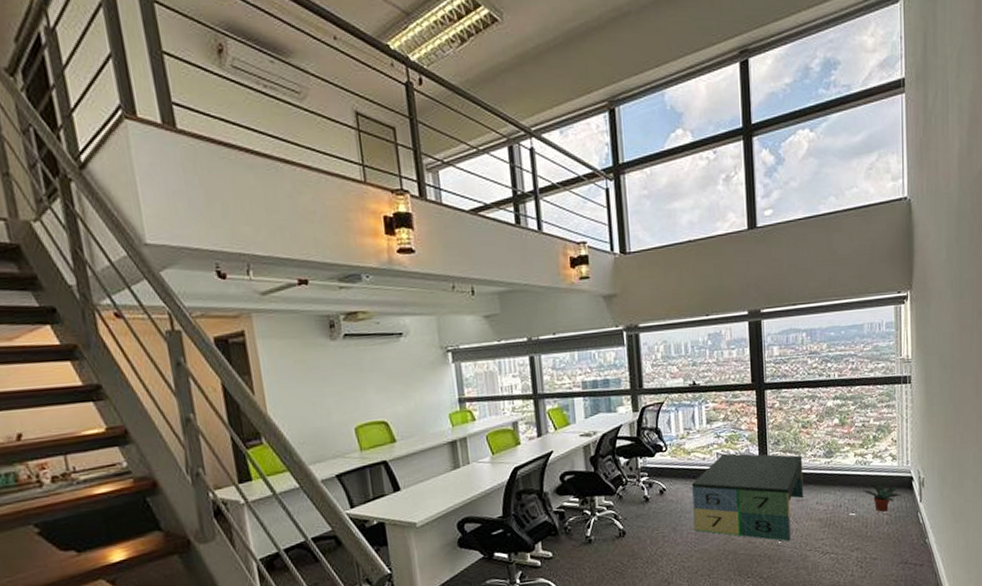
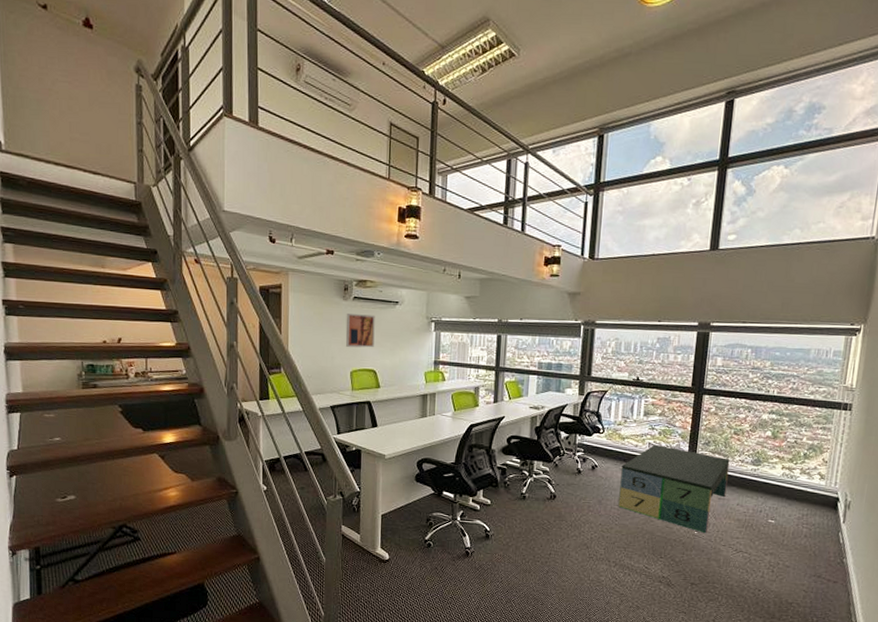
wall art: none [337,353,380,398] -> present [345,314,375,348]
potted plant: present [862,483,902,512] -> none [785,496,825,525]

